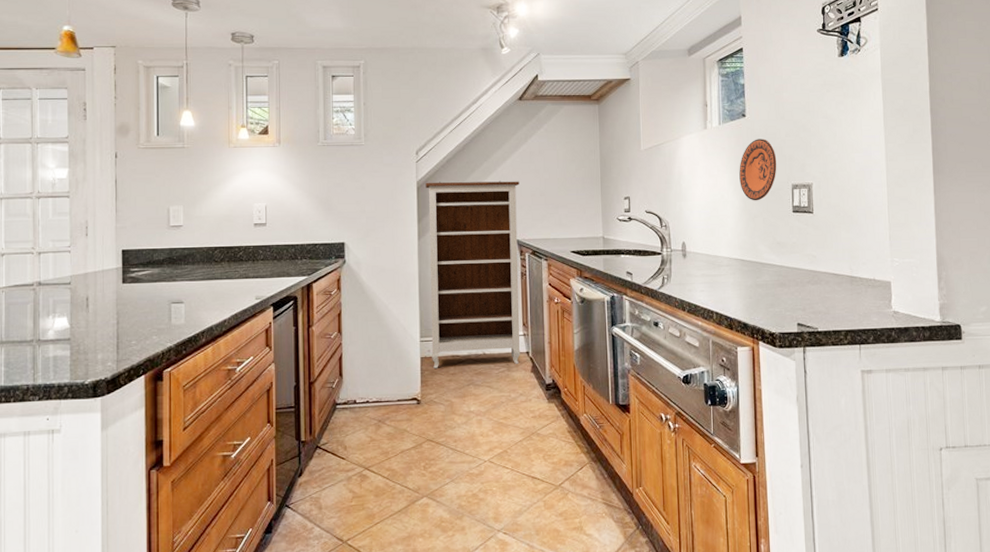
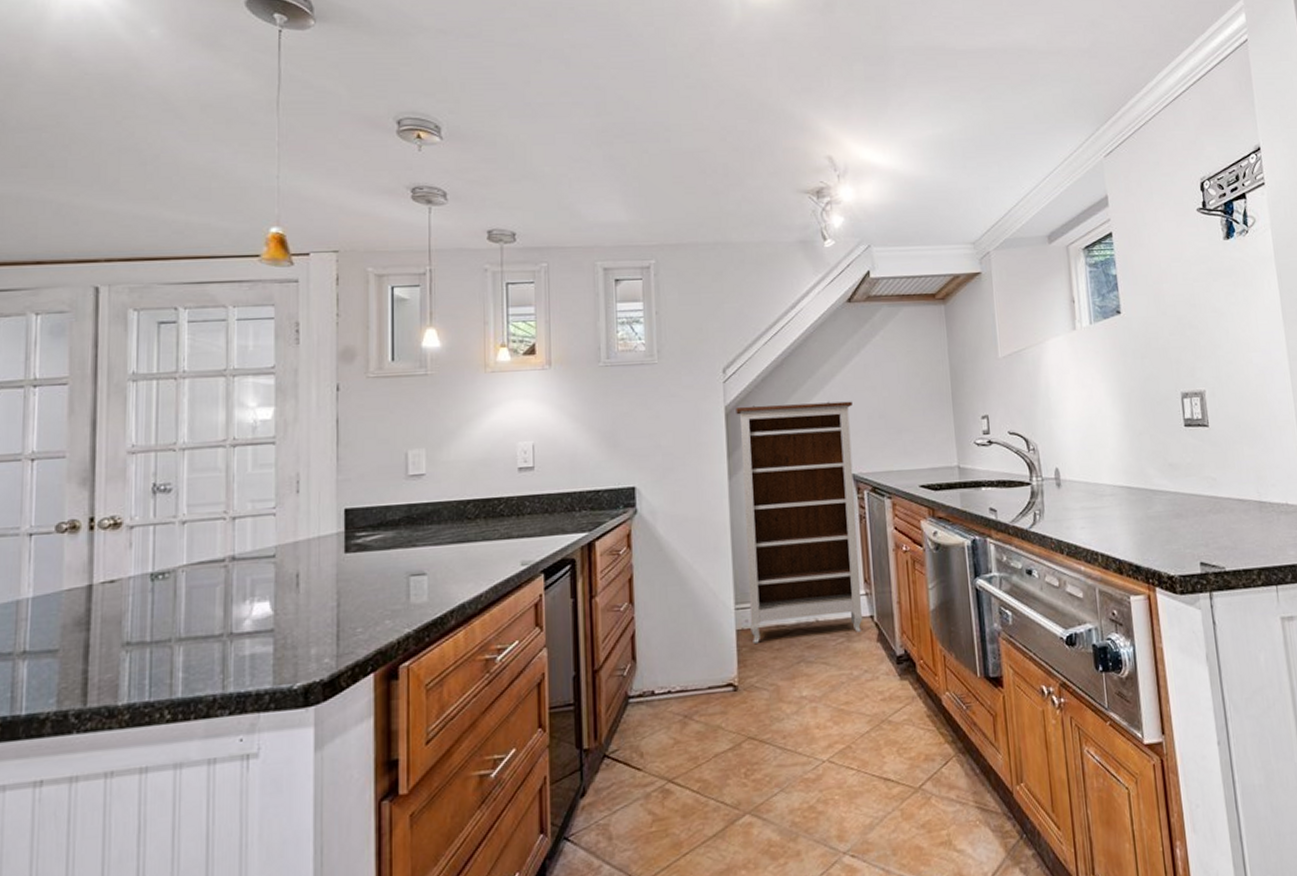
decorative plate: present [739,139,777,201] -> none [1117,339,1162,415]

